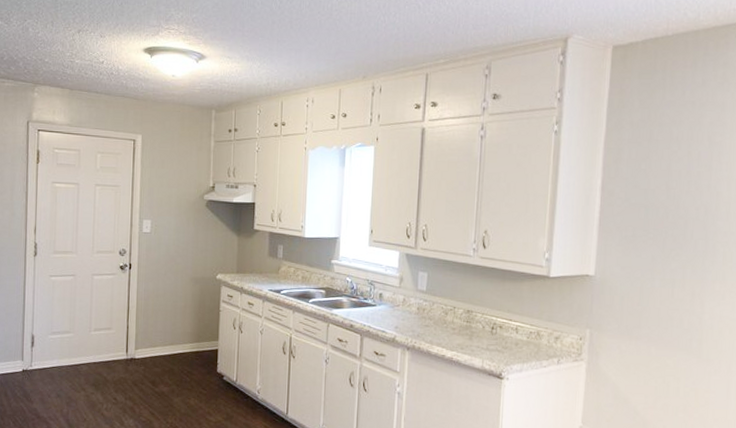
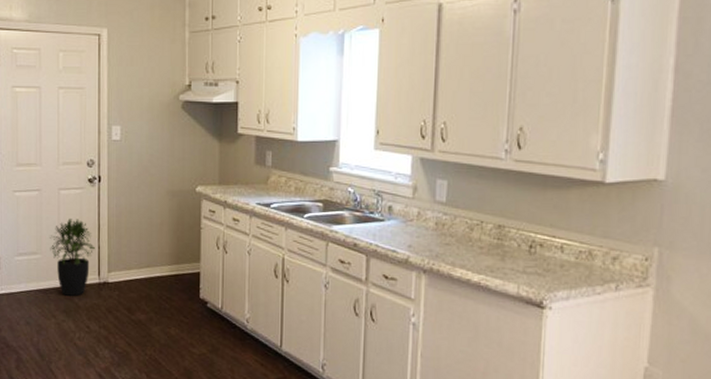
potted plant: none [82,301,124,371] -> present [50,219,95,296]

